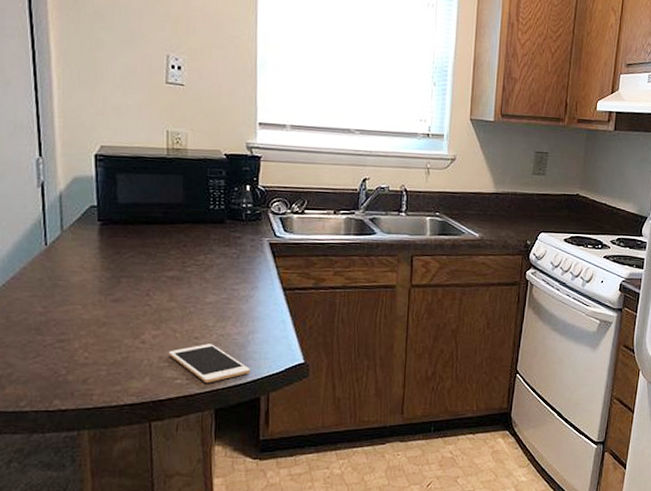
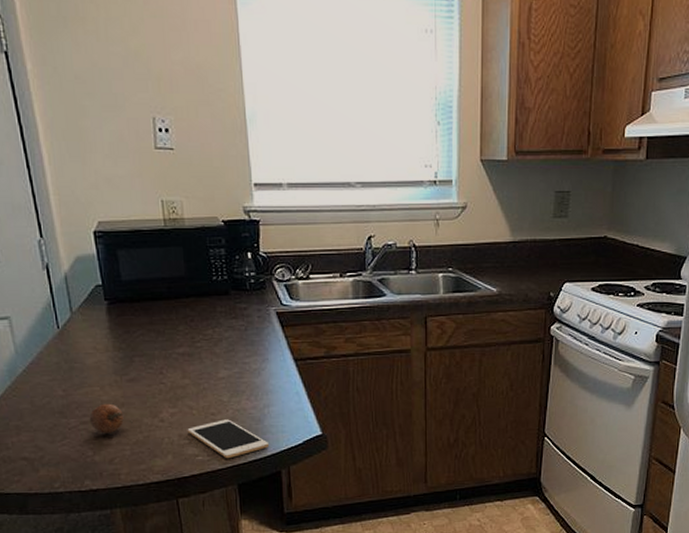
pumpkin: none [67,322,112,353] -> present [89,403,133,434]

